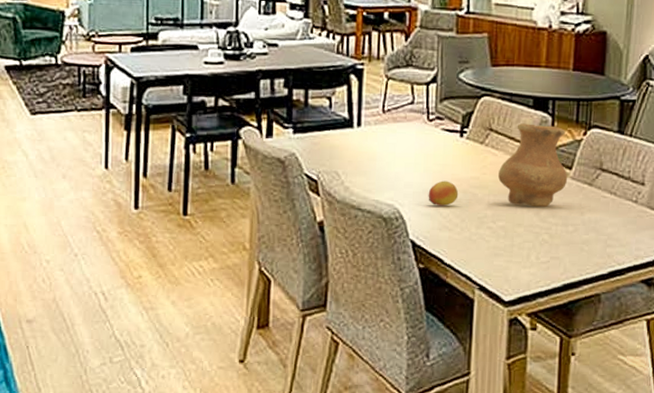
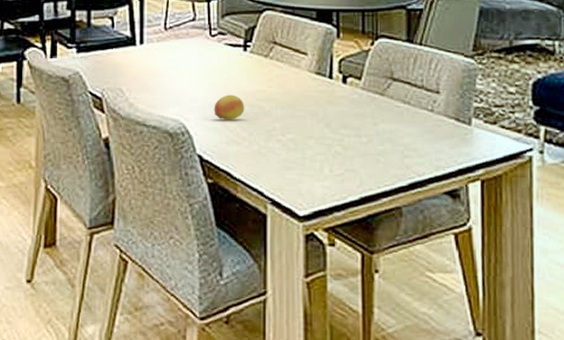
vase: present [498,123,568,208] -> none [285,36,358,119]

